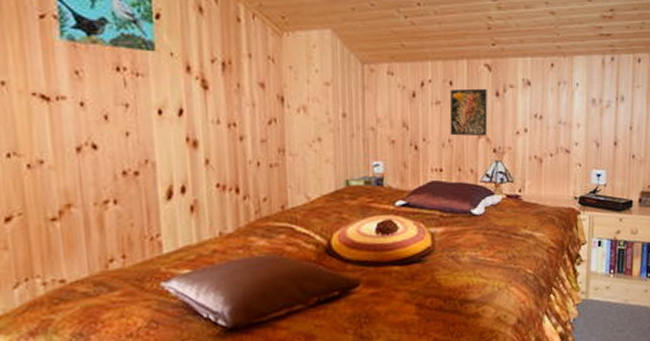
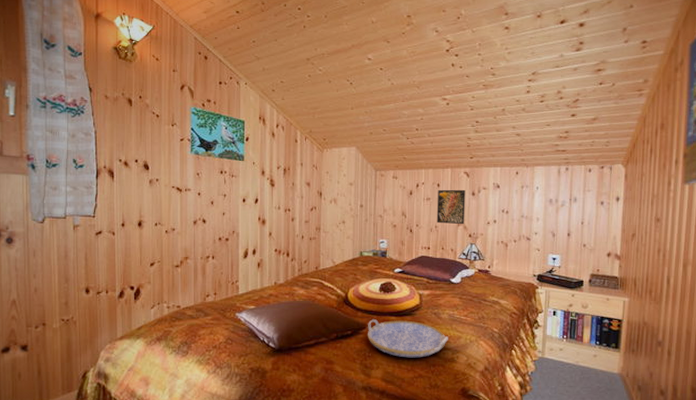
serving tray: none [361,269,471,319] -> present [367,319,448,358]

